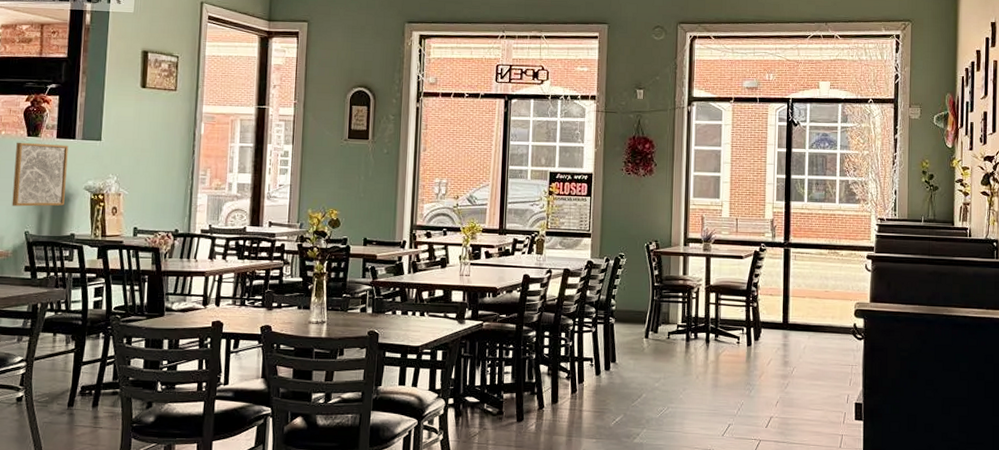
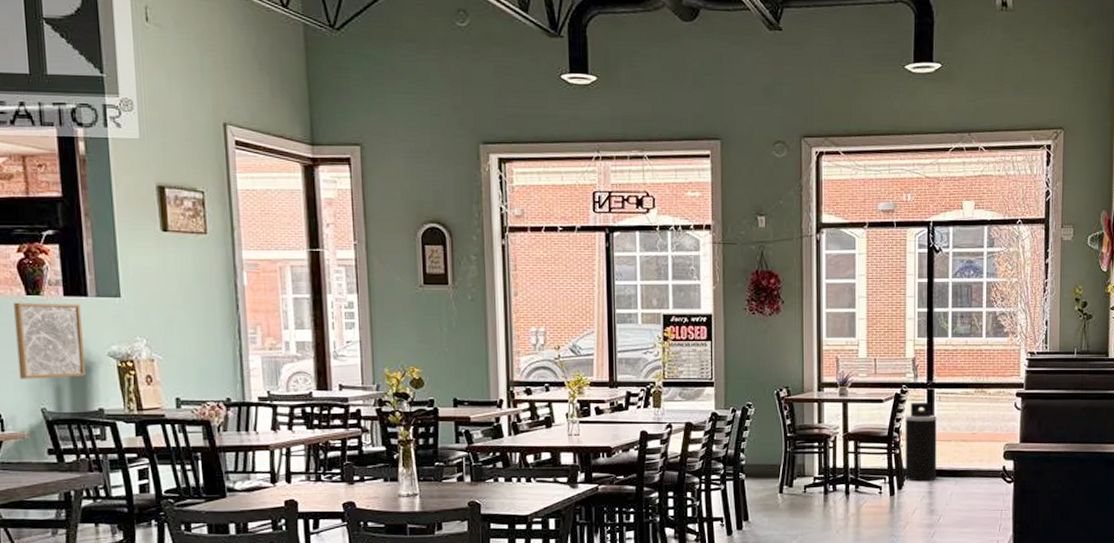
trash can: none [762,260,792,334] -> present [905,403,937,482]

